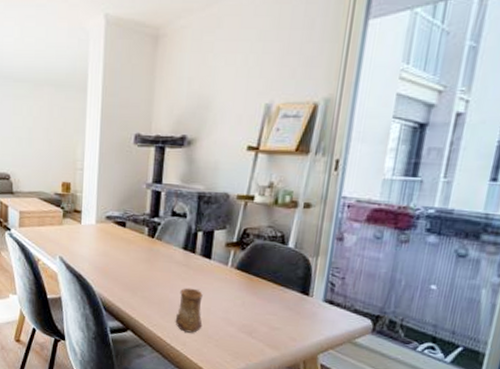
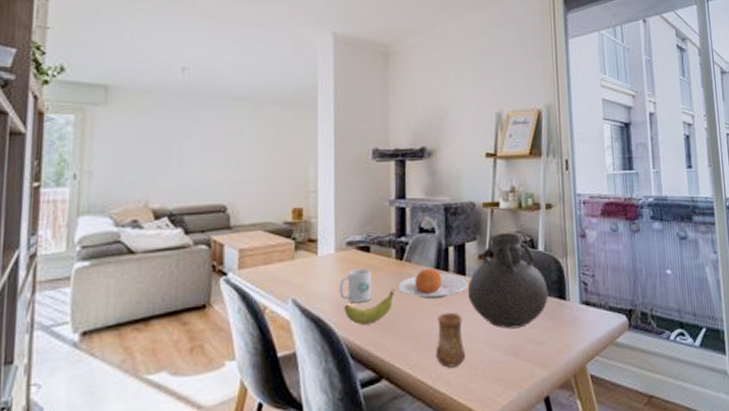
mug: none [97,240,126,268] -> present [339,269,372,303]
banana: none [100,262,145,286] -> present [344,290,396,325]
plate: none [147,248,213,275] -> present [397,268,468,299]
vase: none [210,225,292,313] -> present [467,232,548,329]

